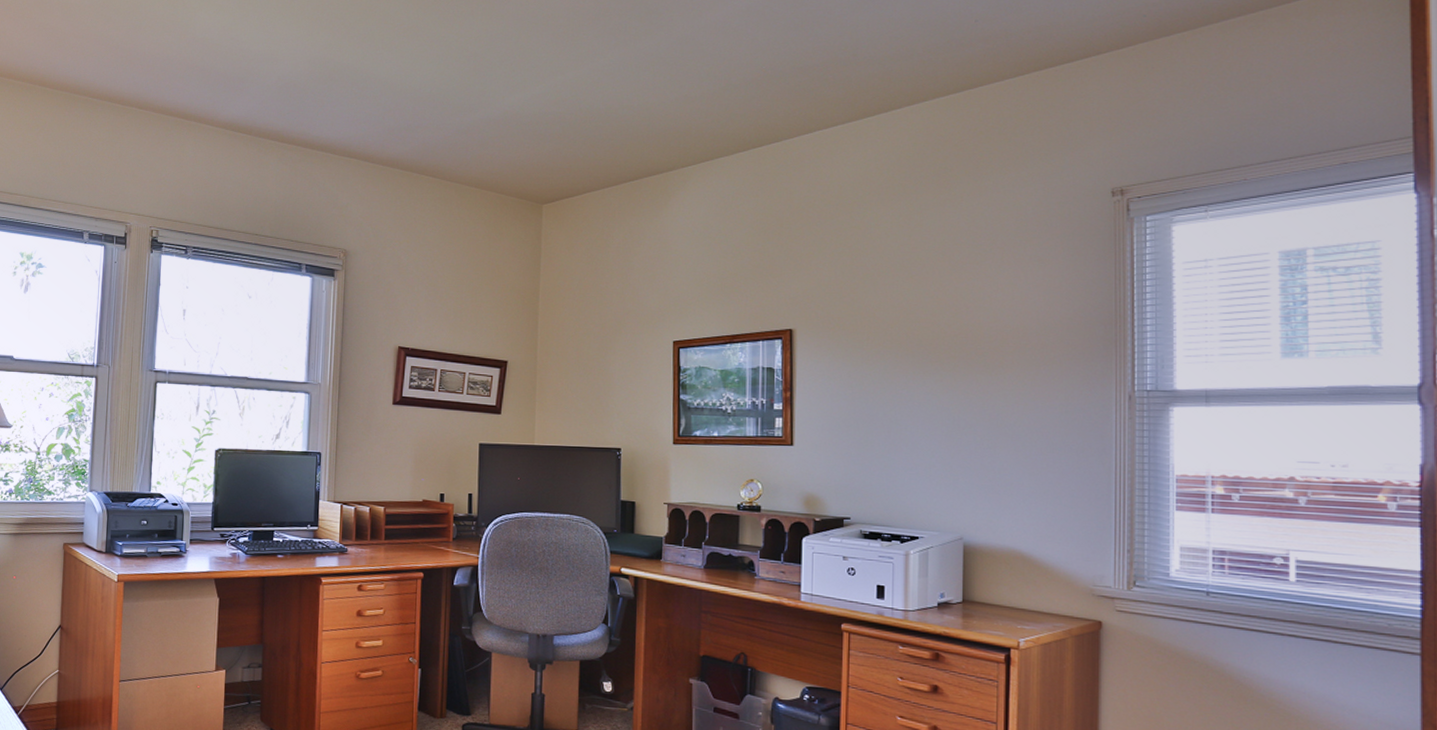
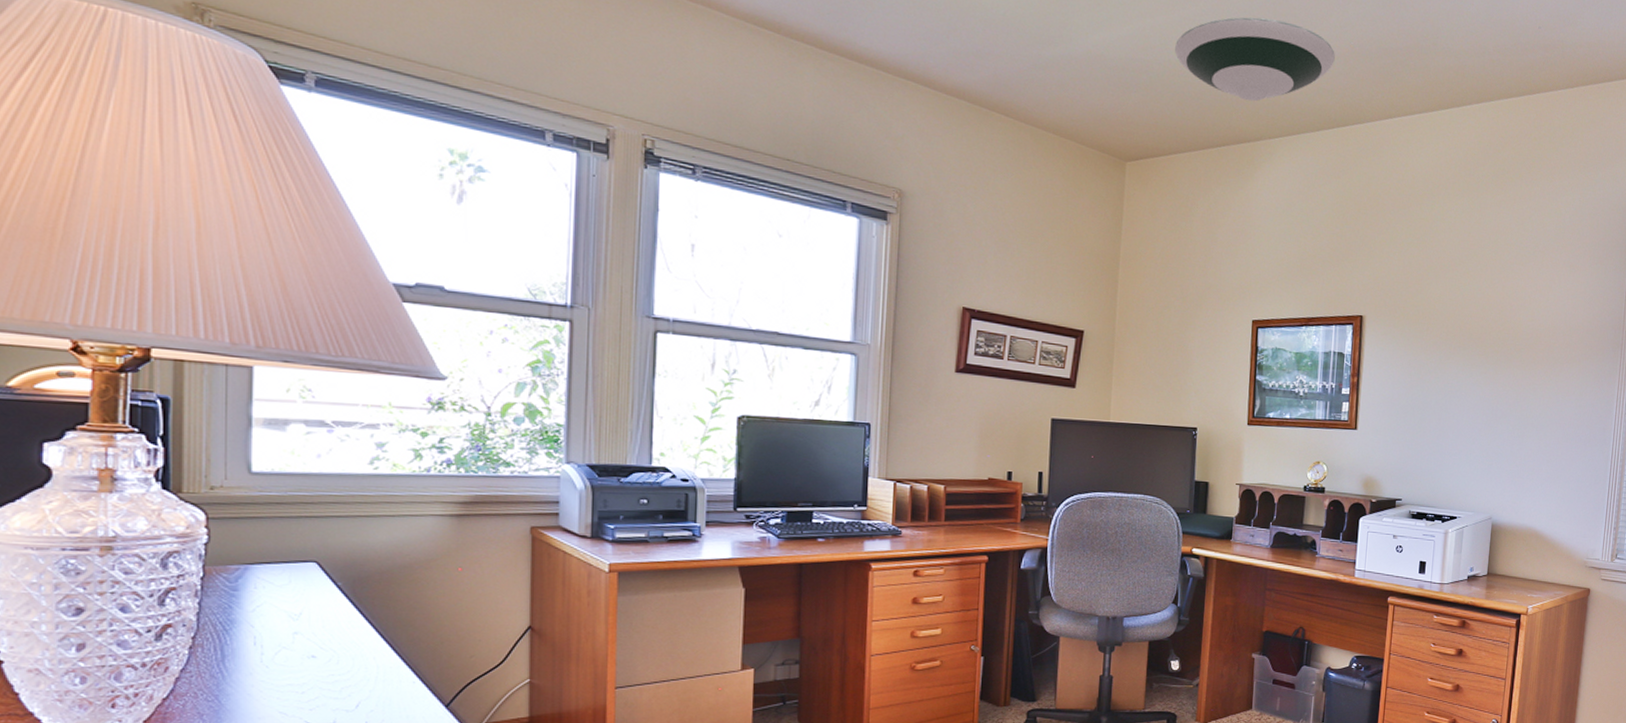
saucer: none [585,58,746,135] -> present [1175,17,1335,102]

